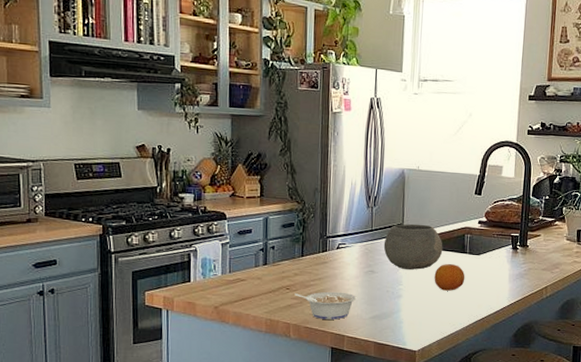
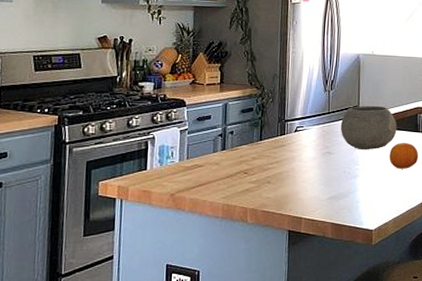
legume: present [294,291,357,320] -> none [252,174,314,202]

